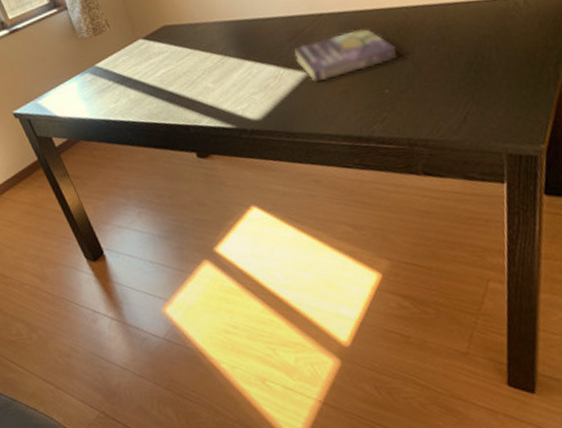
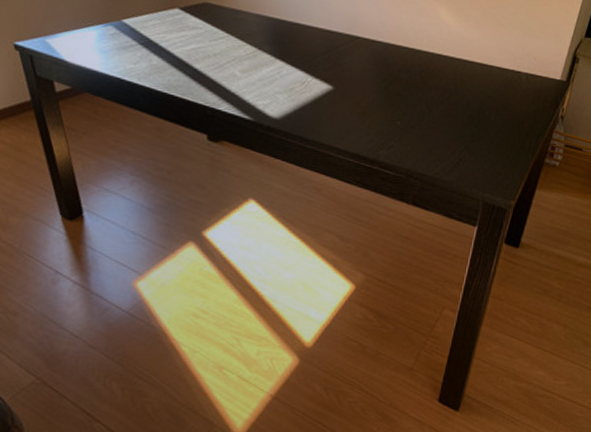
book: present [294,29,397,83] -> none [325,60,416,99]

